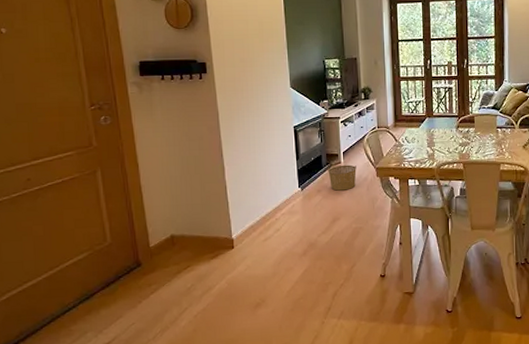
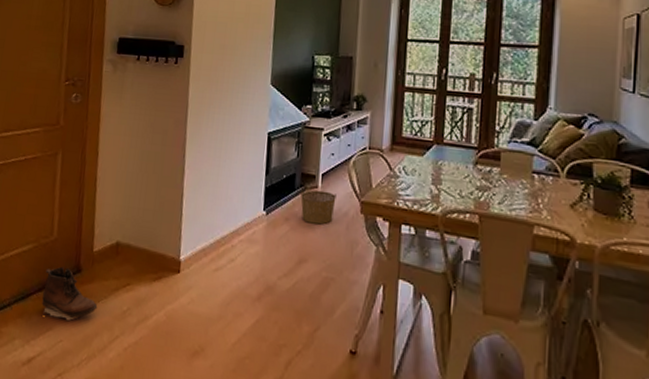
boot: none [105,264,163,308] -> present [42,266,98,321]

